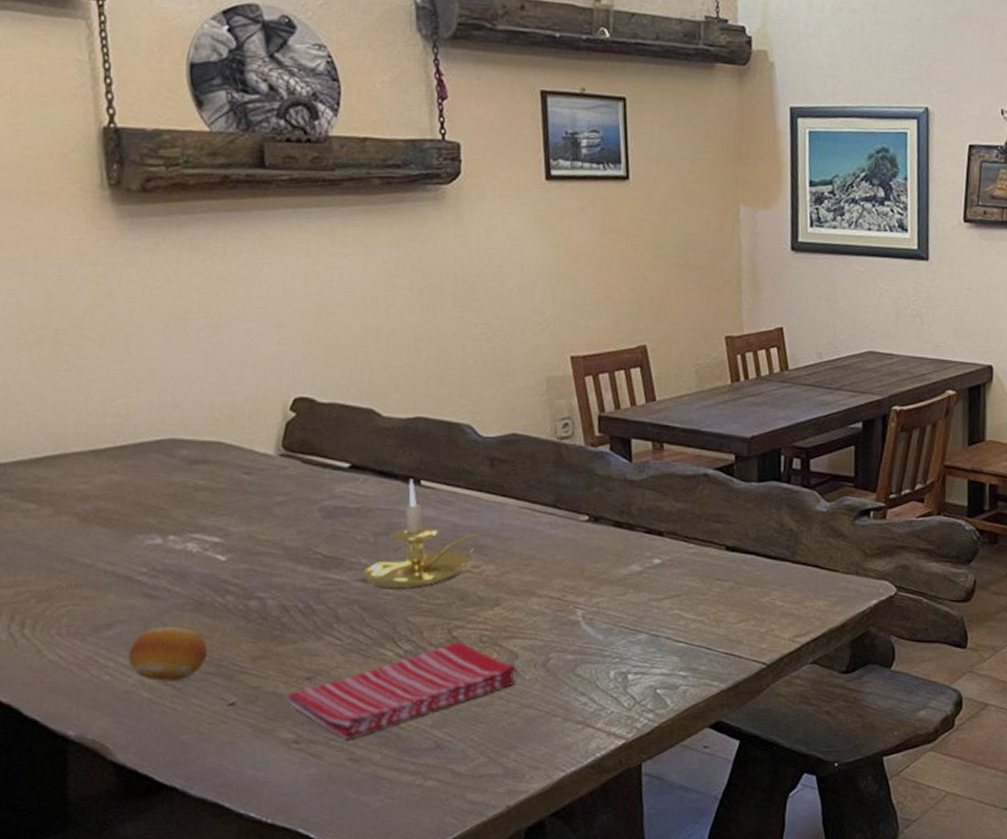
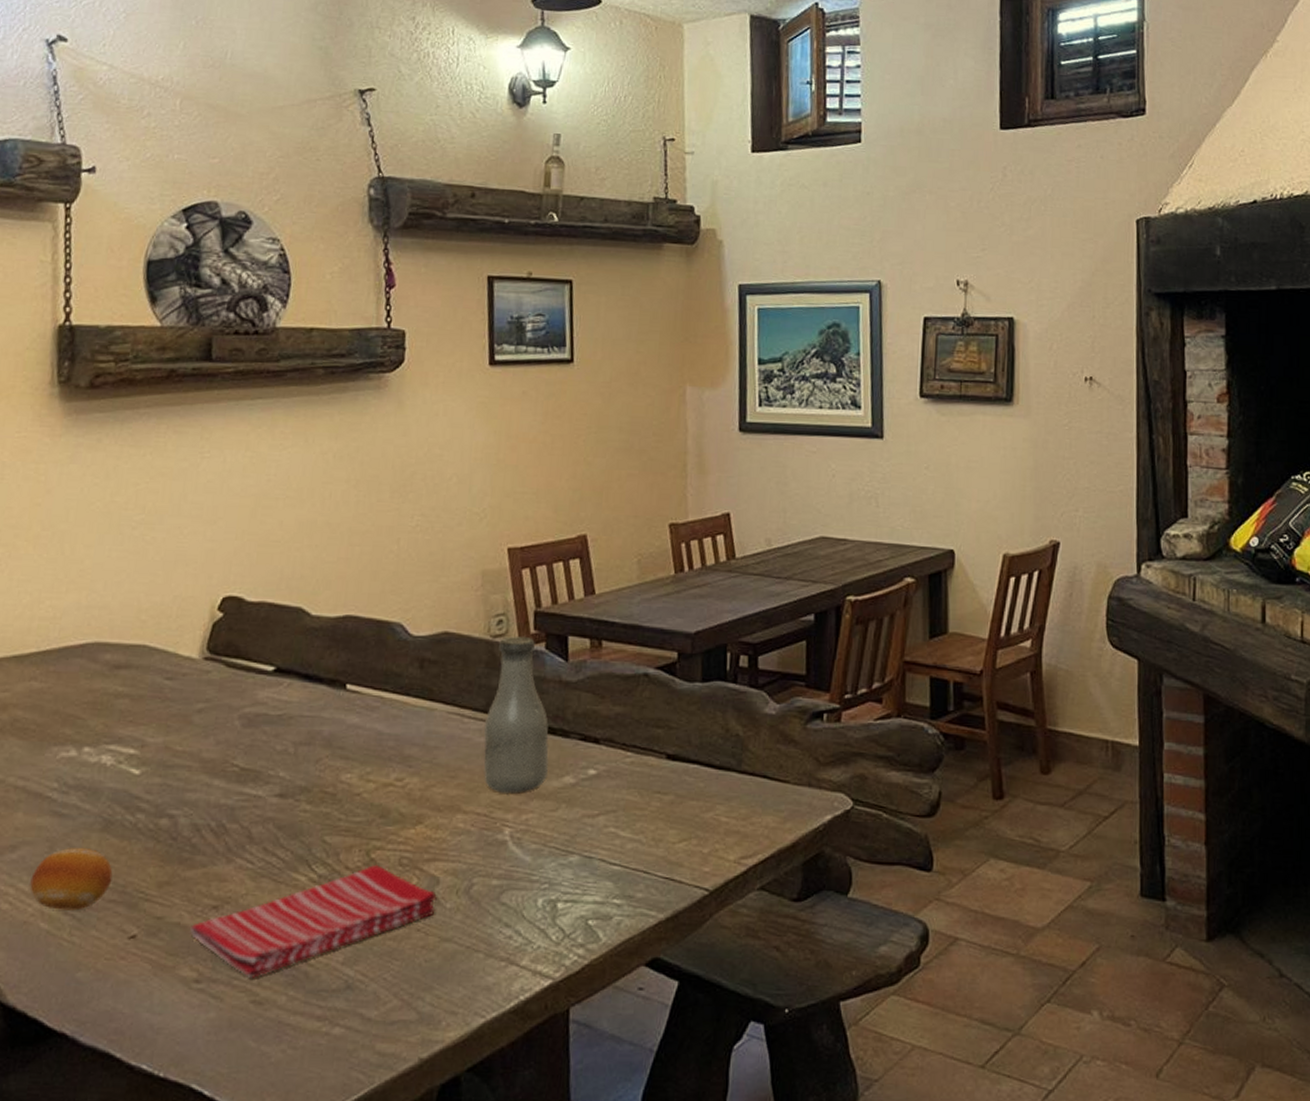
candle holder: present [361,478,483,589] -> none [278,682,409,805]
bottle: none [554,439,616,580] -> present [483,636,549,794]

